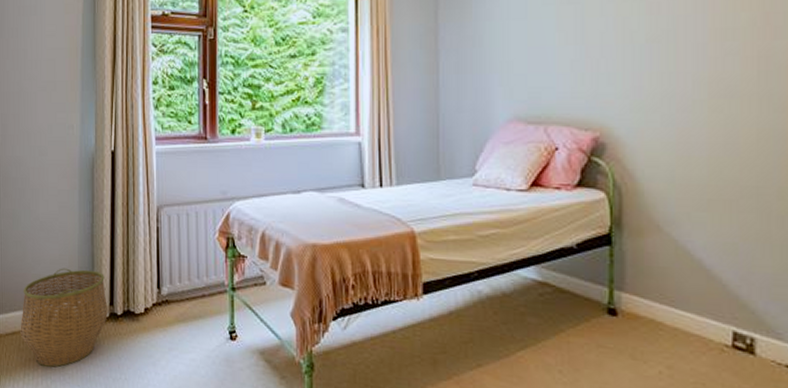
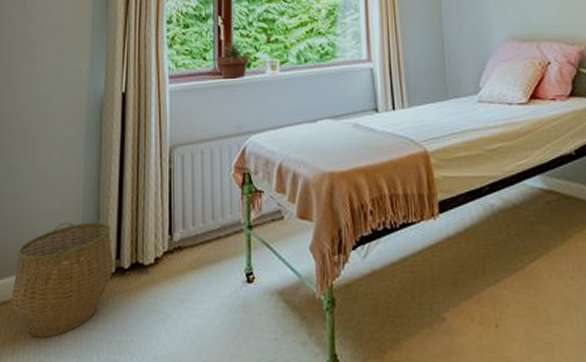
potted plant: none [196,106,243,145] -> present [211,40,258,80]

